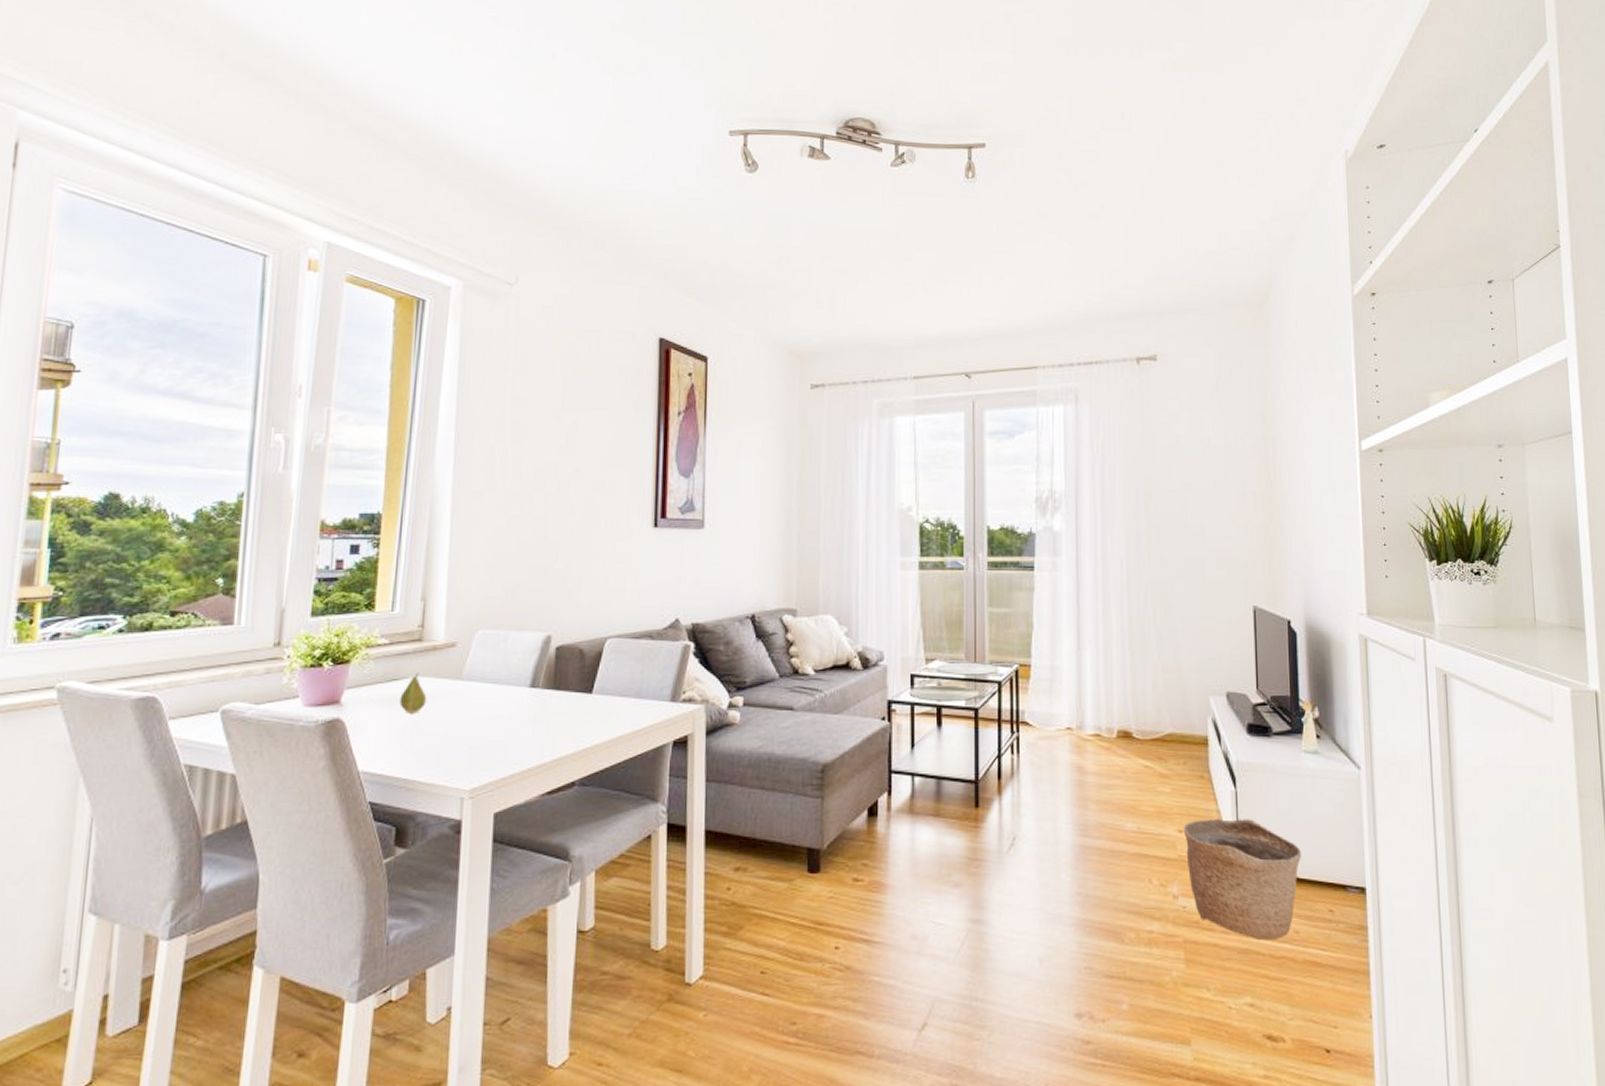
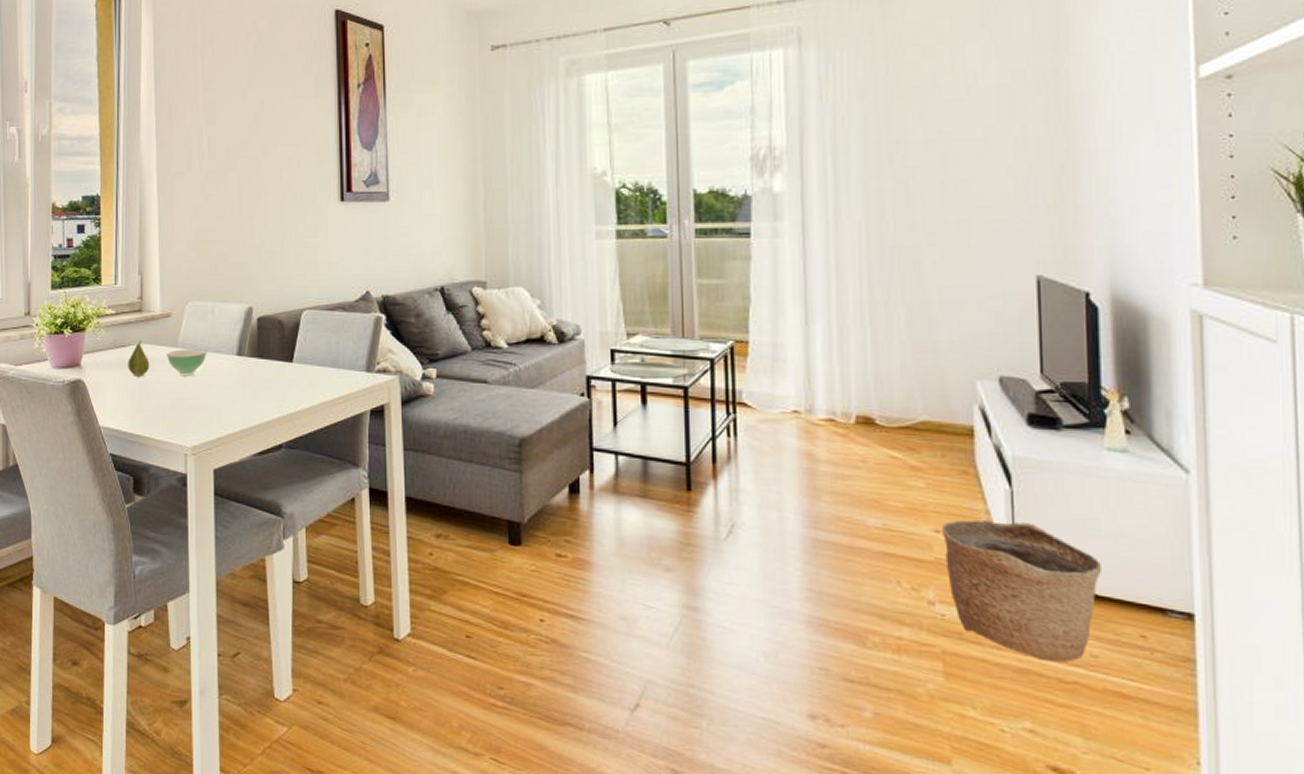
bowl: none [447,682,496,712] -> present [166,349,207,377]

